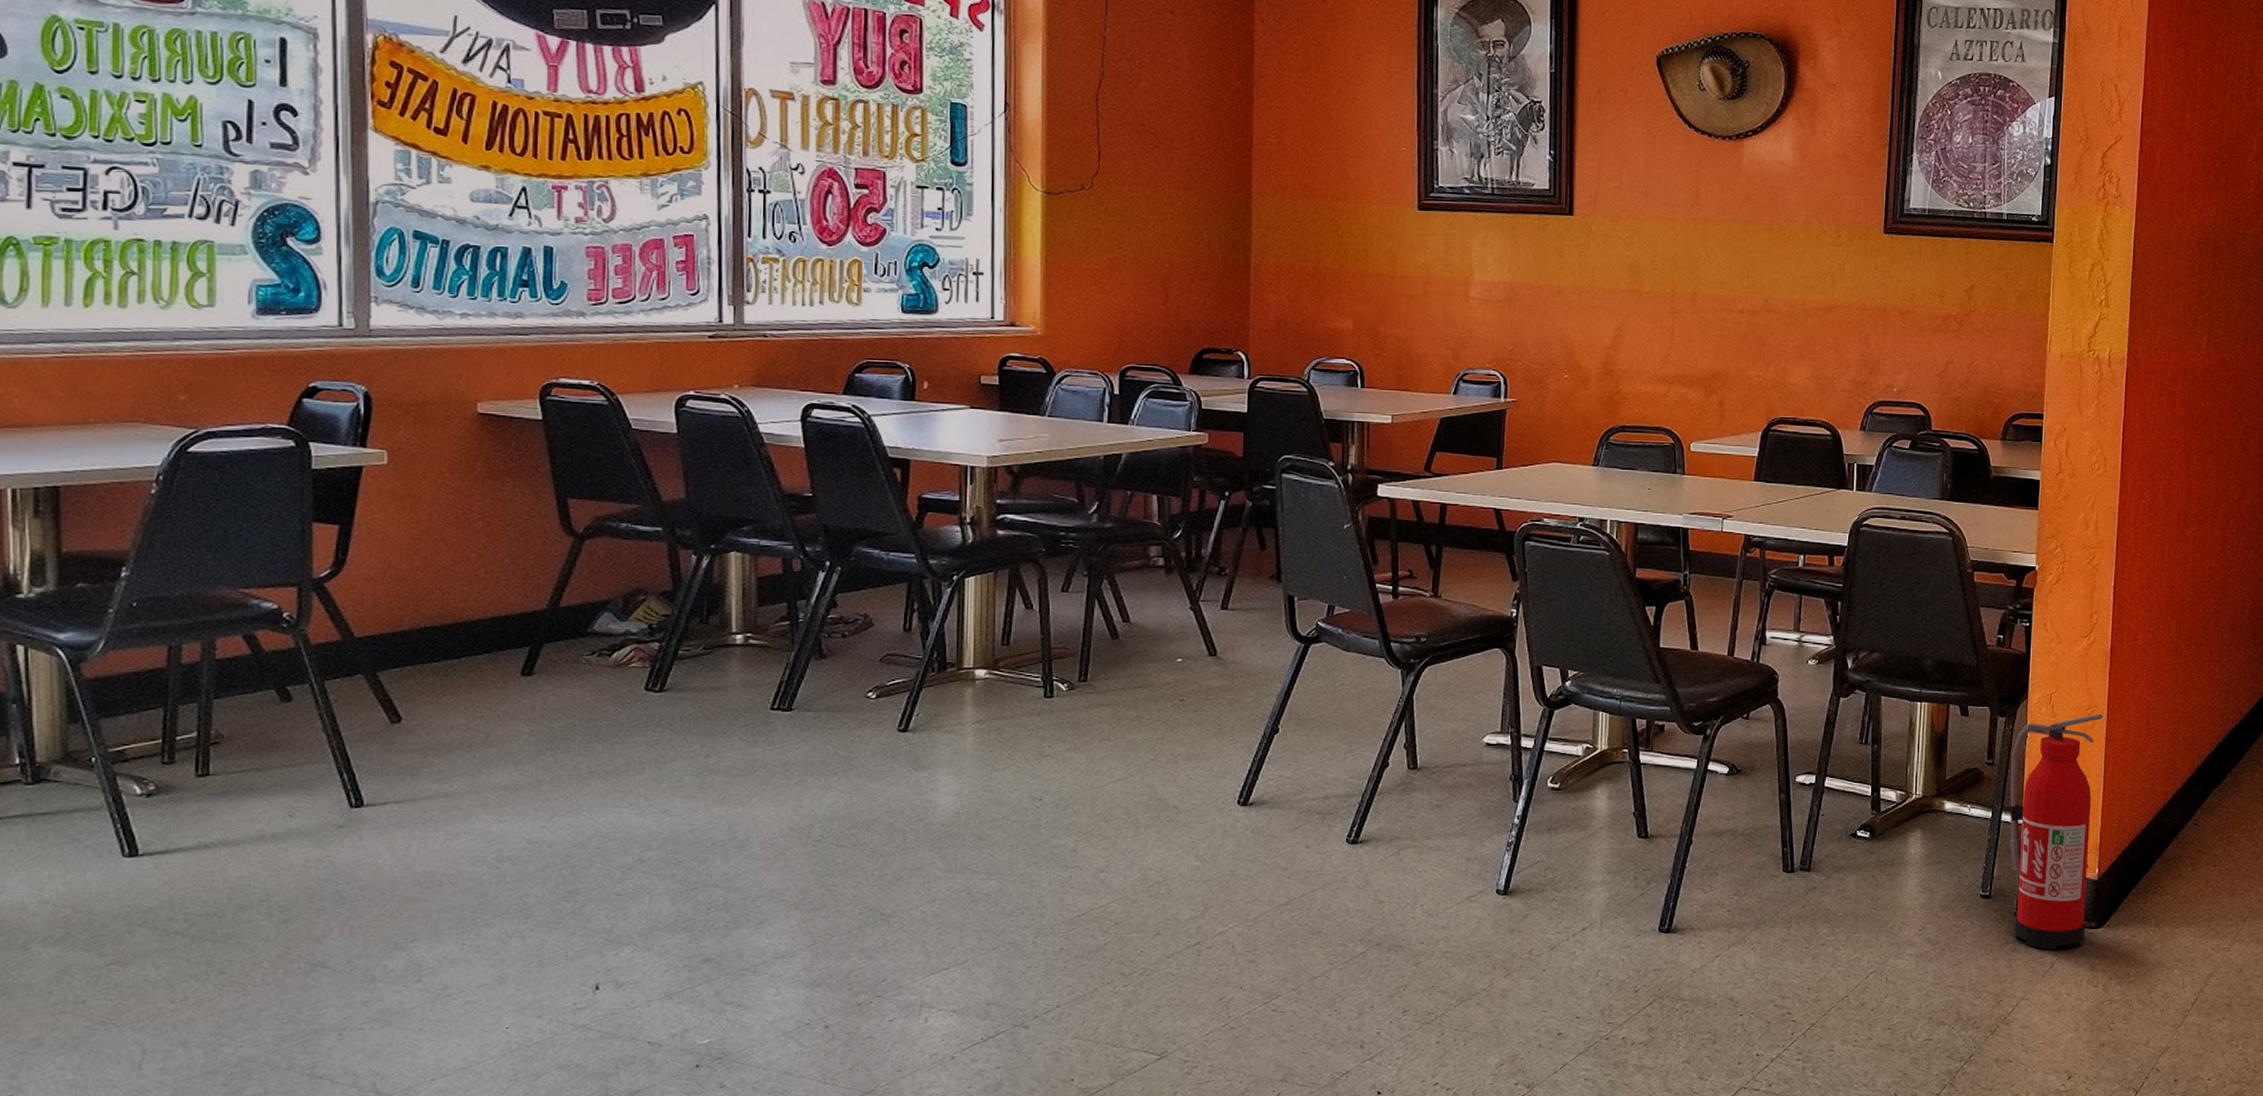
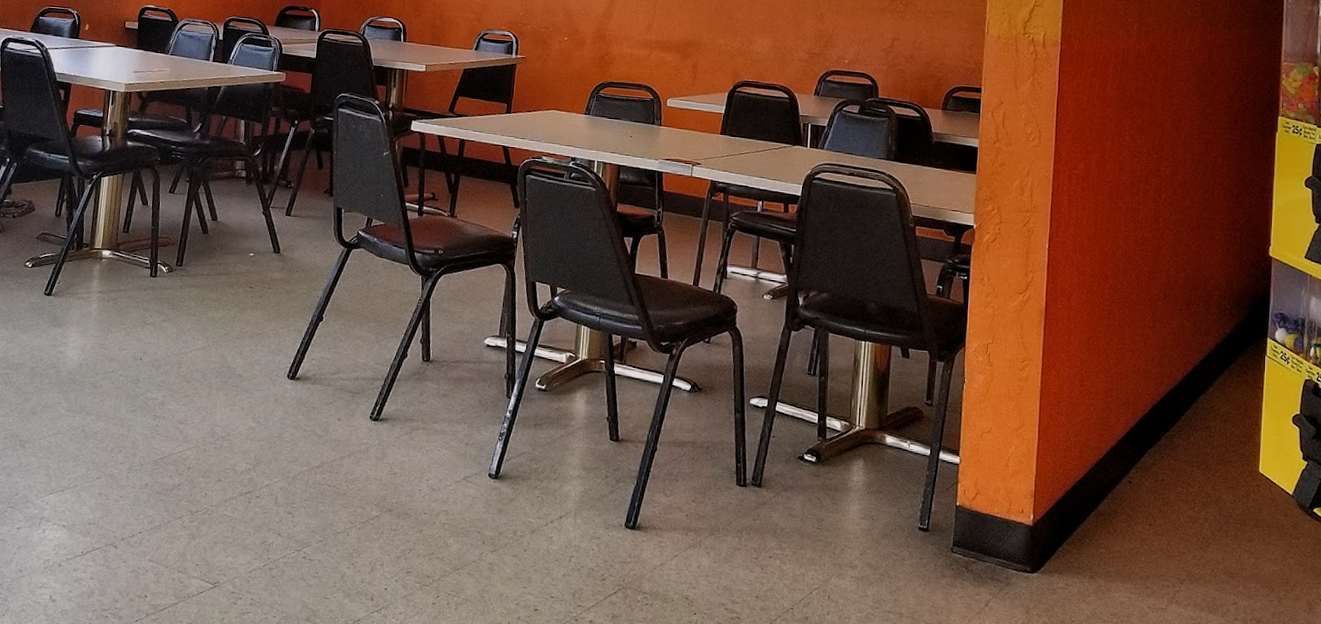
fire extinguisher: present [2009,713,2103,950] -> none [946,366,1037,589]

